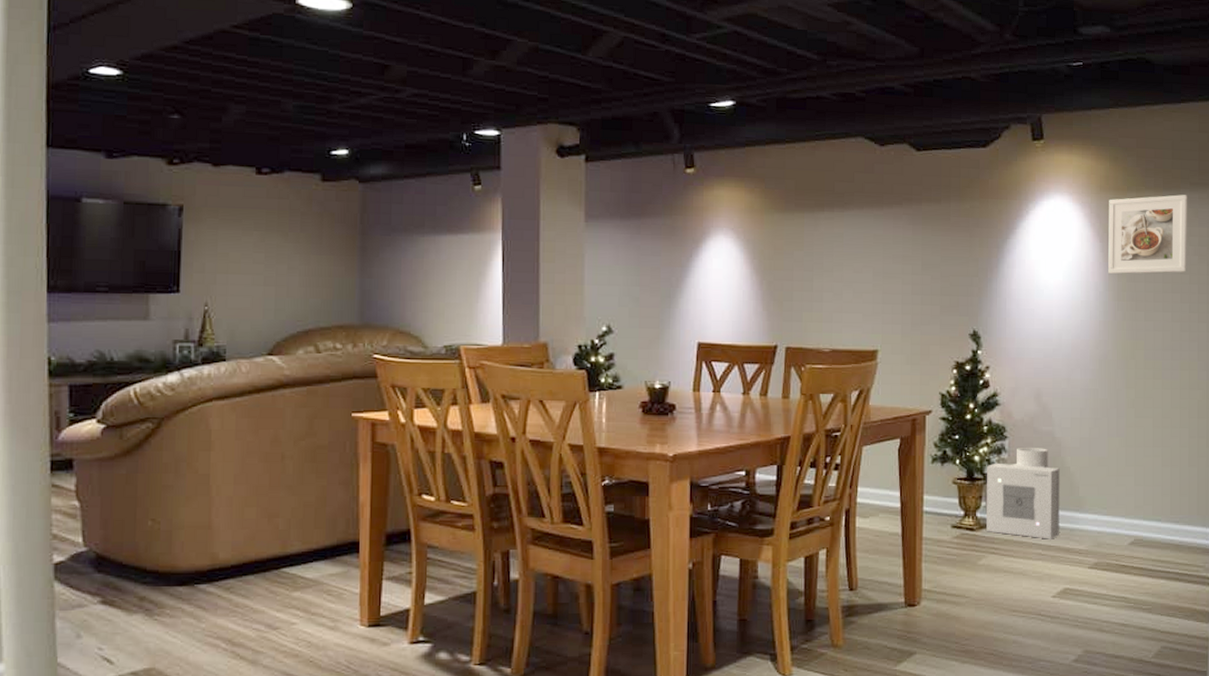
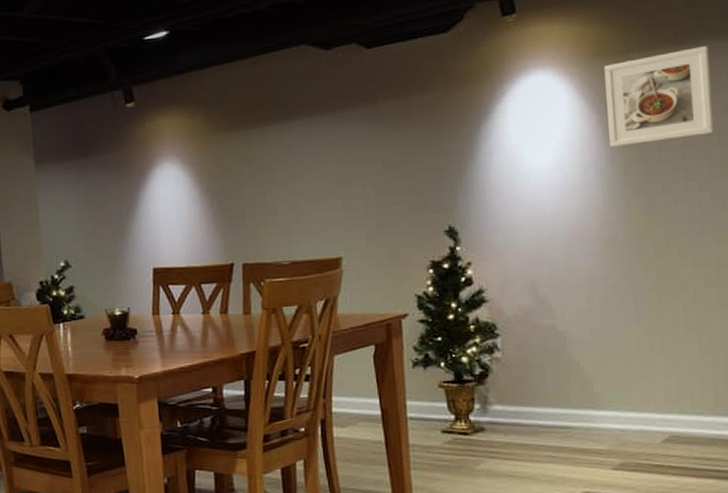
air purifier: present [986,448,1060,539] -> none [478,343,572,441]

